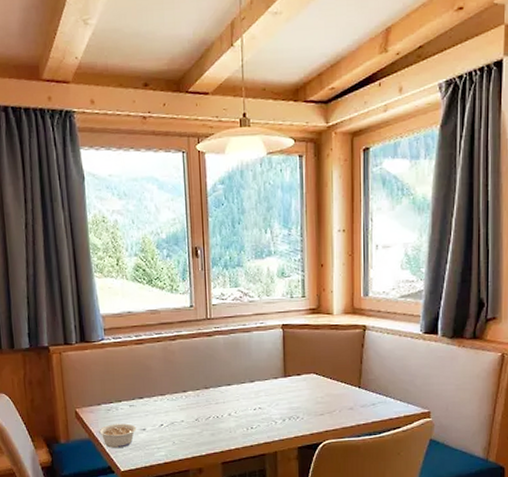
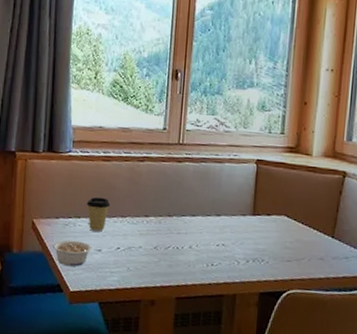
coffee cup: none [125,379,149,413] -> present [86,197,111,233]

